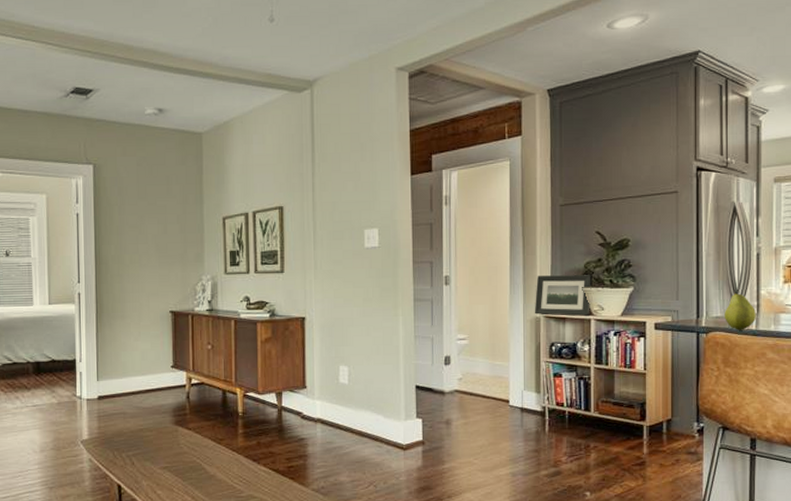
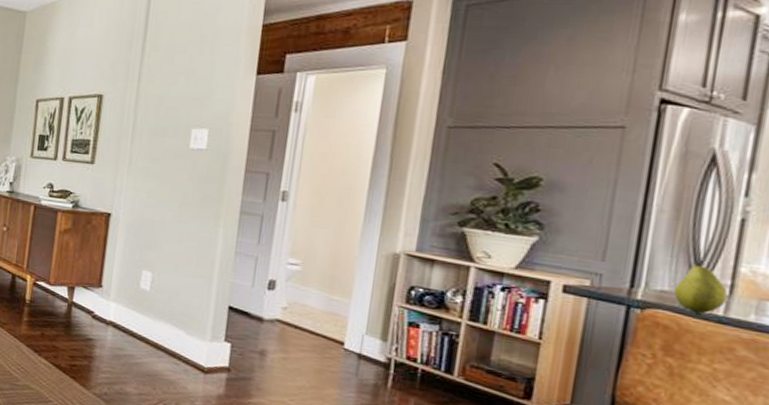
picture frame: present [534,275,593,316] -> none [392,206,481,262]

